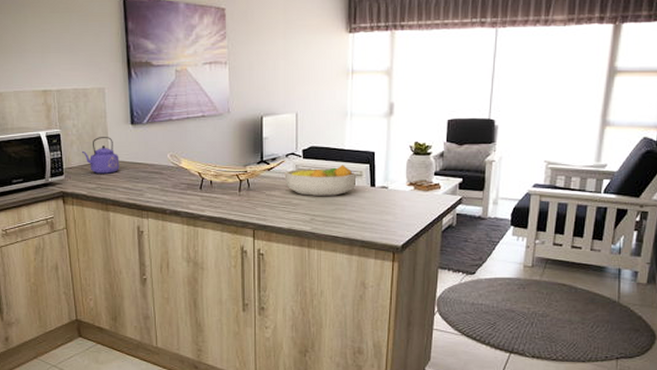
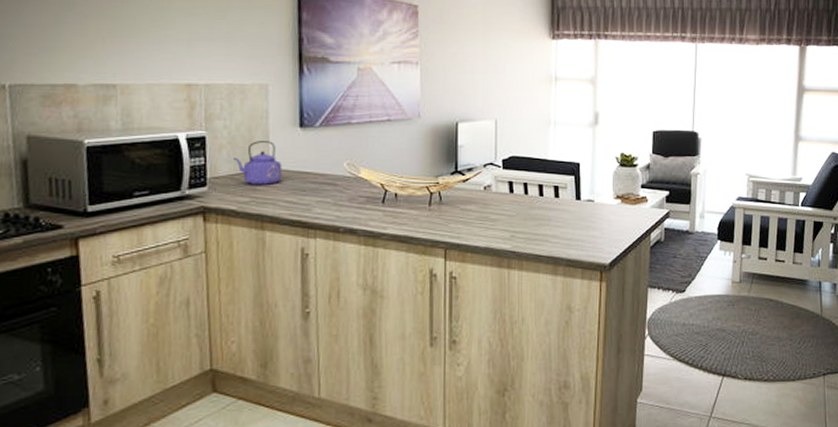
fruit bowl: present [284,165,357,196] -> none [481,176,561,210]

